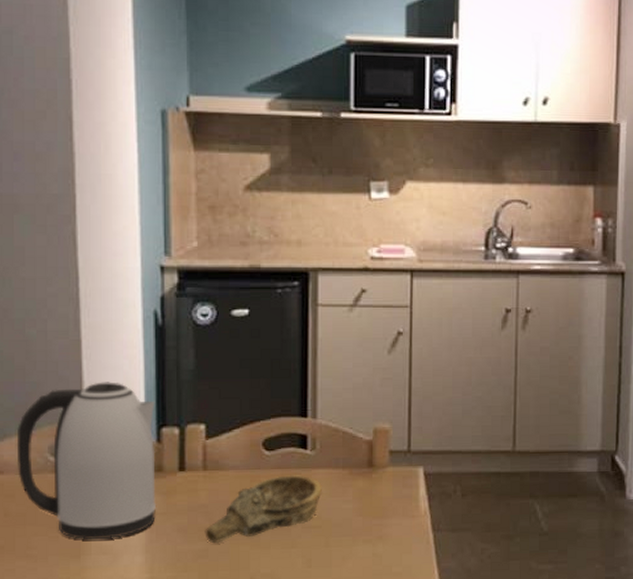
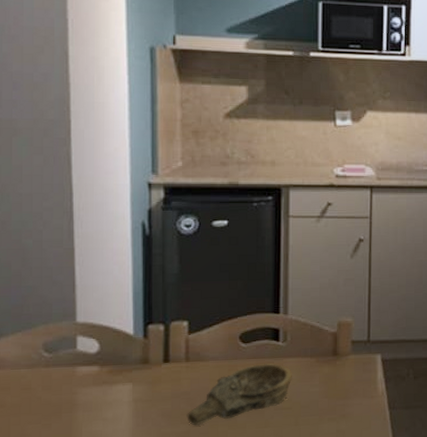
kettle: present [16,382,157,540] -> none [12,285,143,426]

